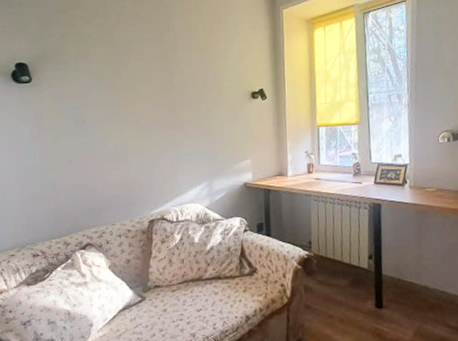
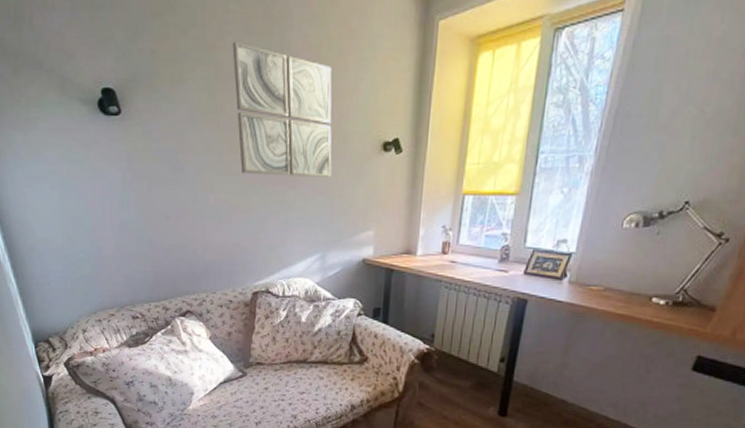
wall art: none [127,26,212,122] -> present [232,42,332,177]

